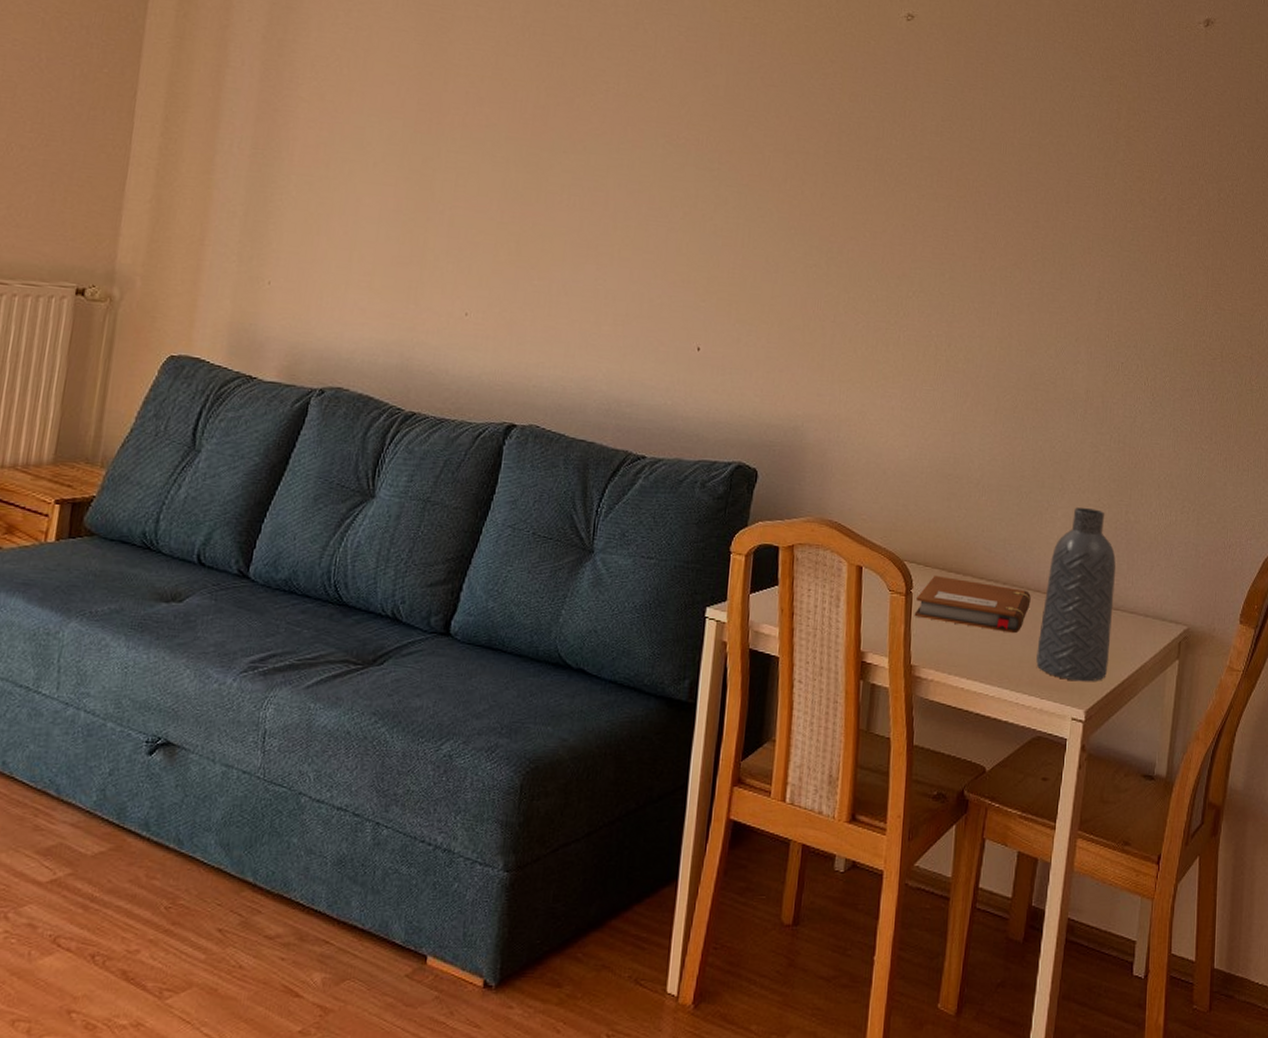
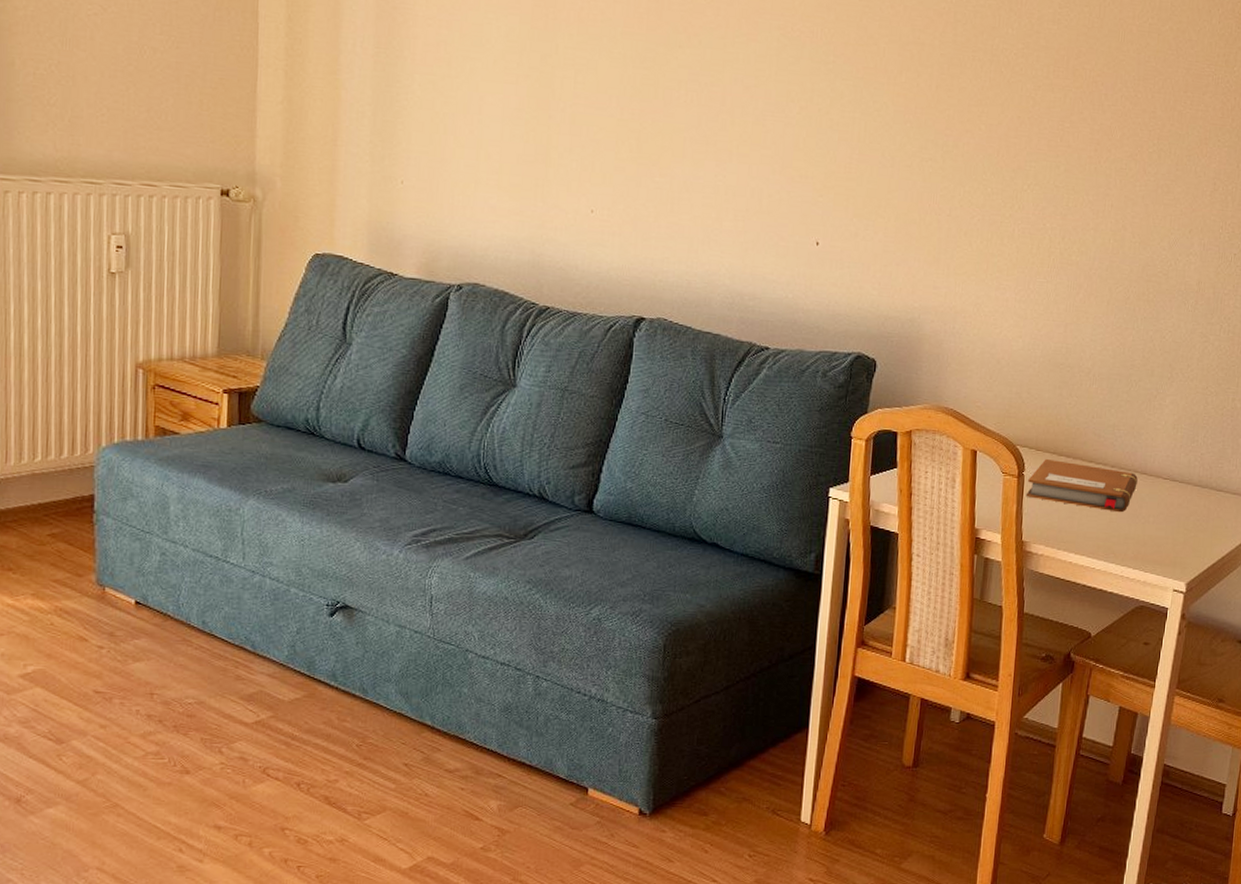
vase: present [1036,507,1116,682] -> none [1141,395,1221,557]

